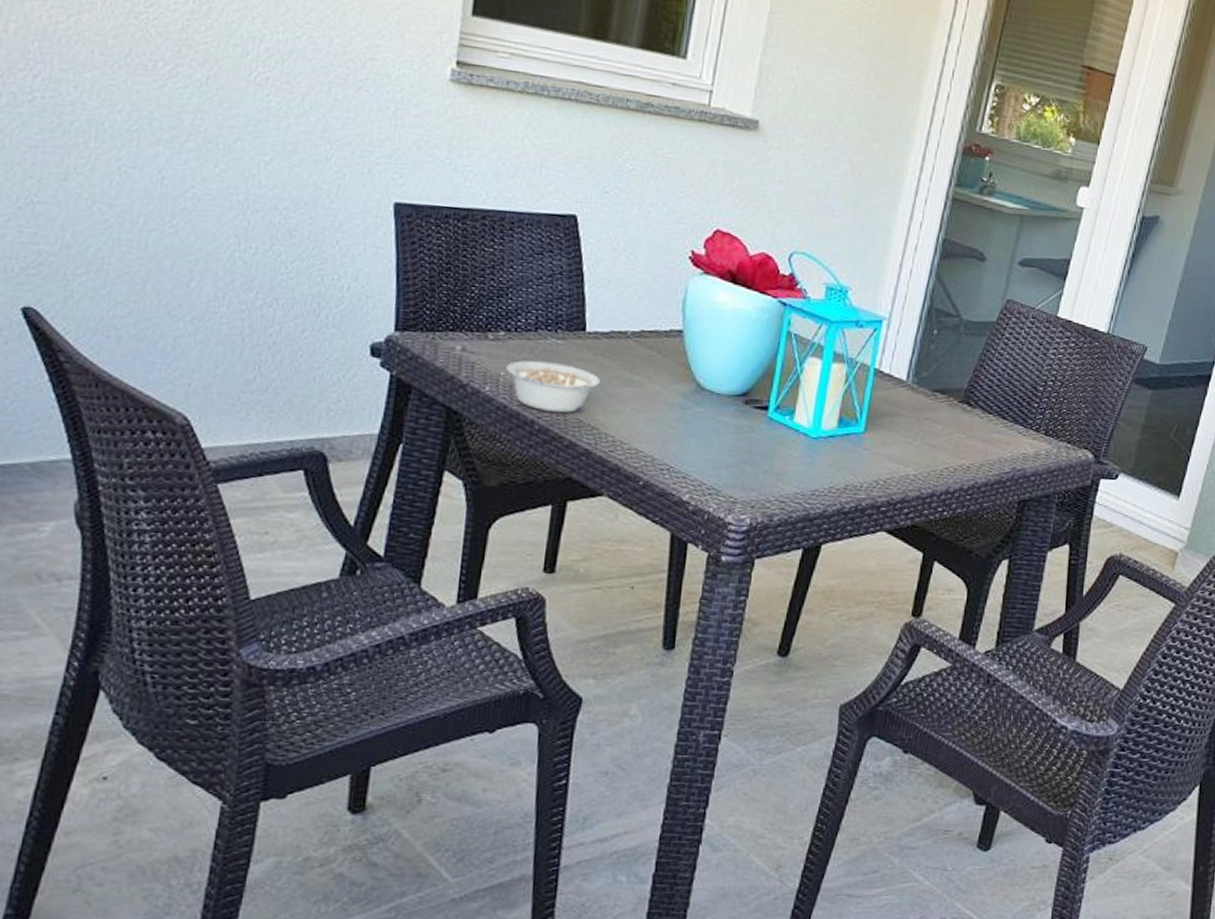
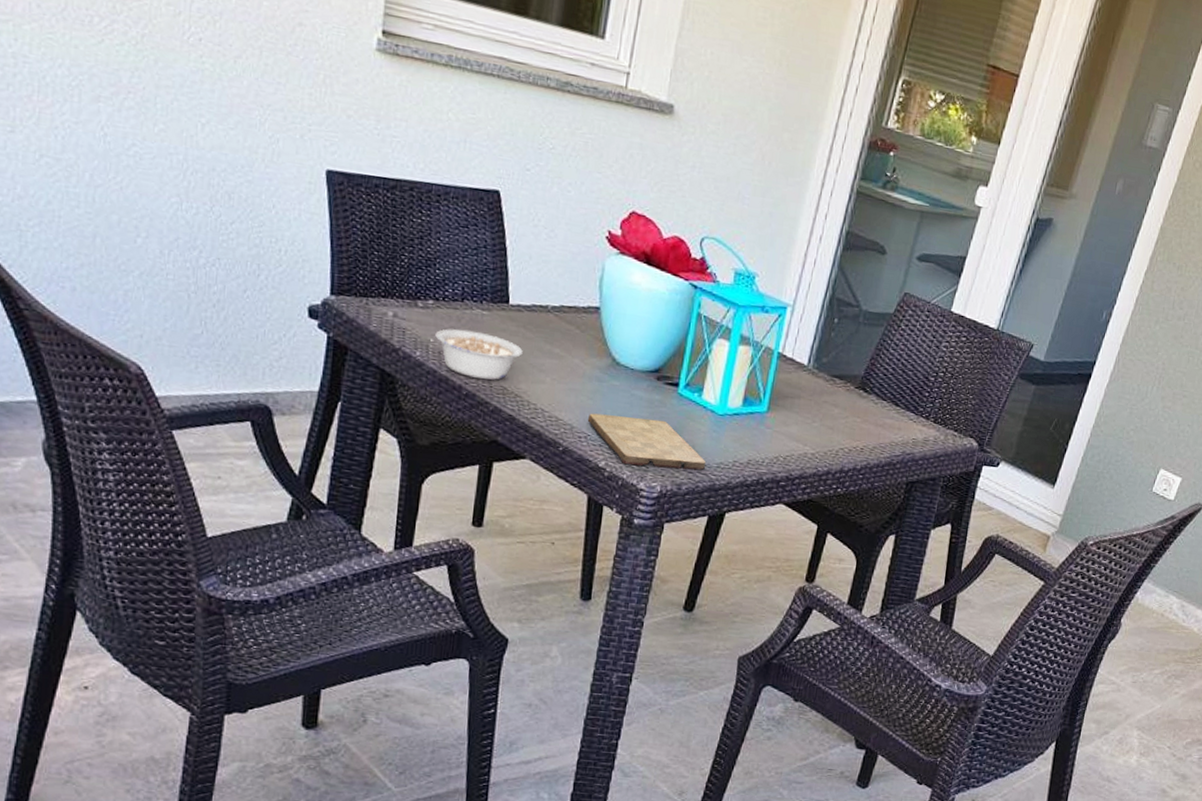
cutting board: none [670,443,799,499] -> present [587,413,706,470]

